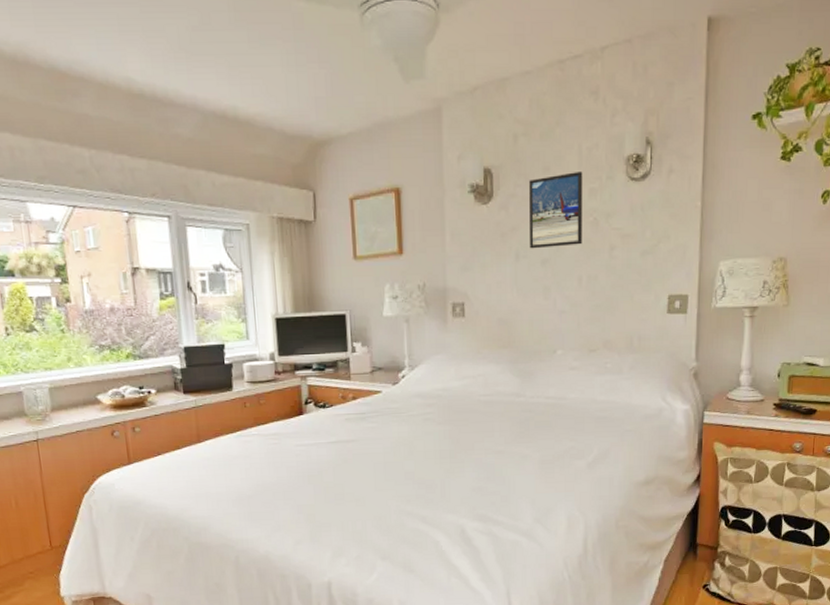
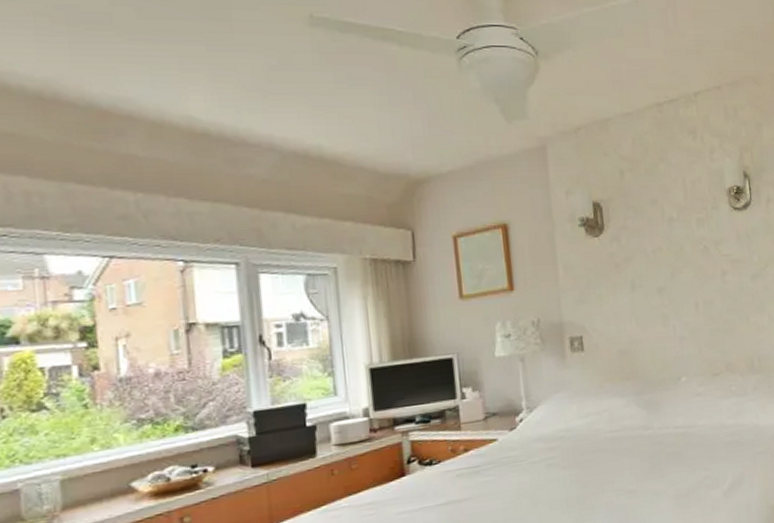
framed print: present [529,172,583,249] -> none [639,203,696,278]

